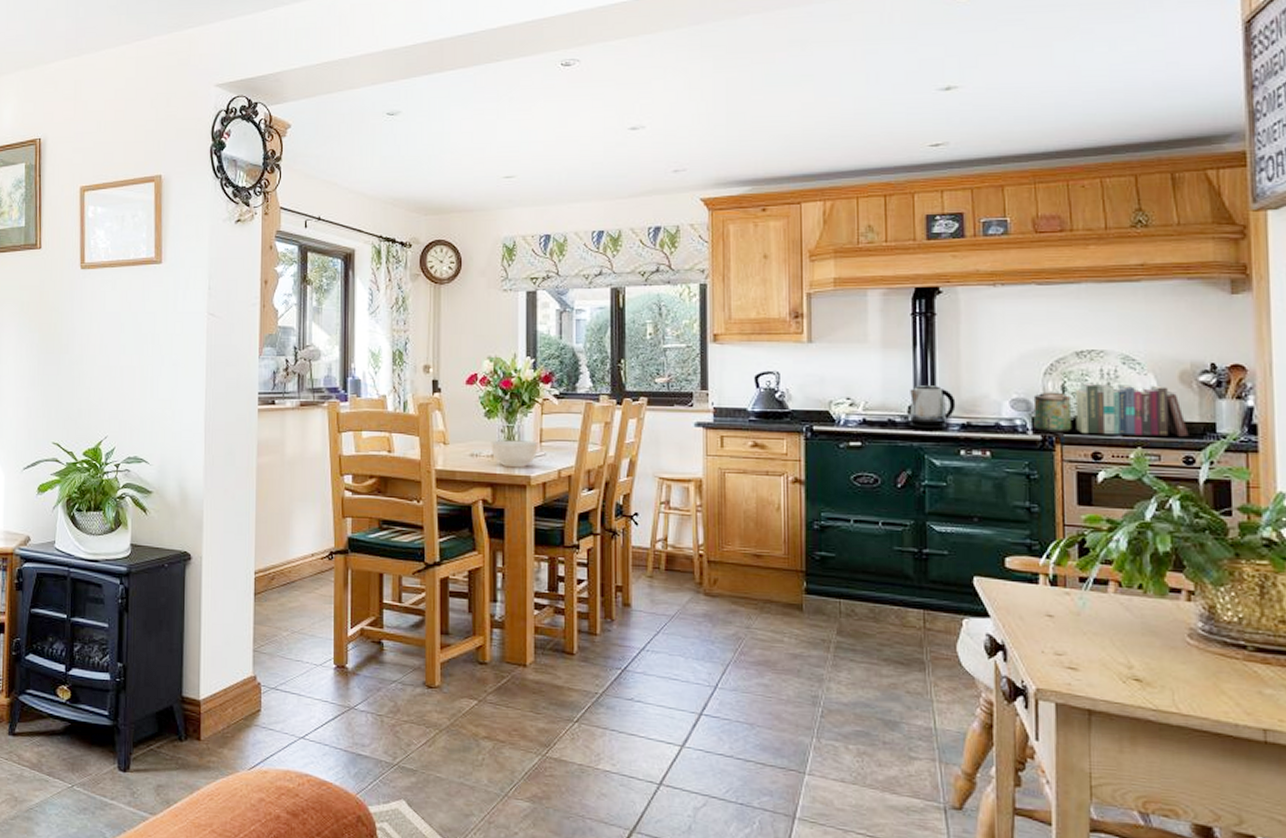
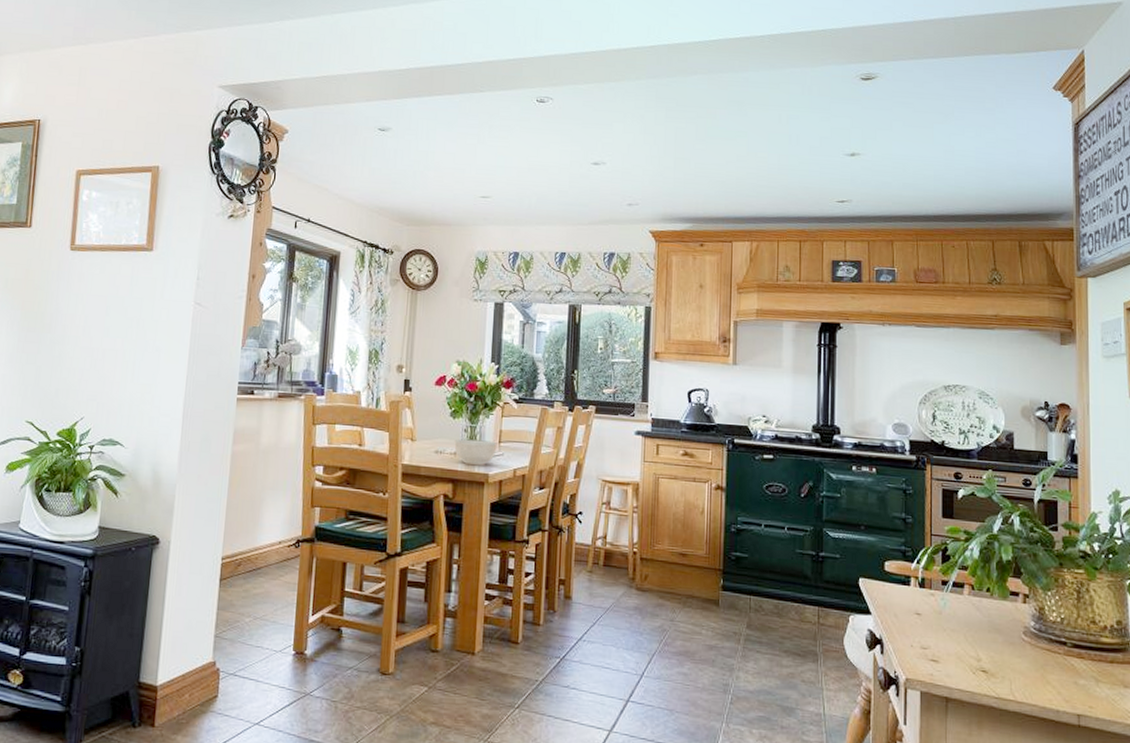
kettle: present [909,384,956,430] -> none [812,407,850,448]
canister: present [1033,392,1072,433] -> none [910,418,940,455]
books: present [1075,383,1189,437] -> none [943,412,1027,462]

